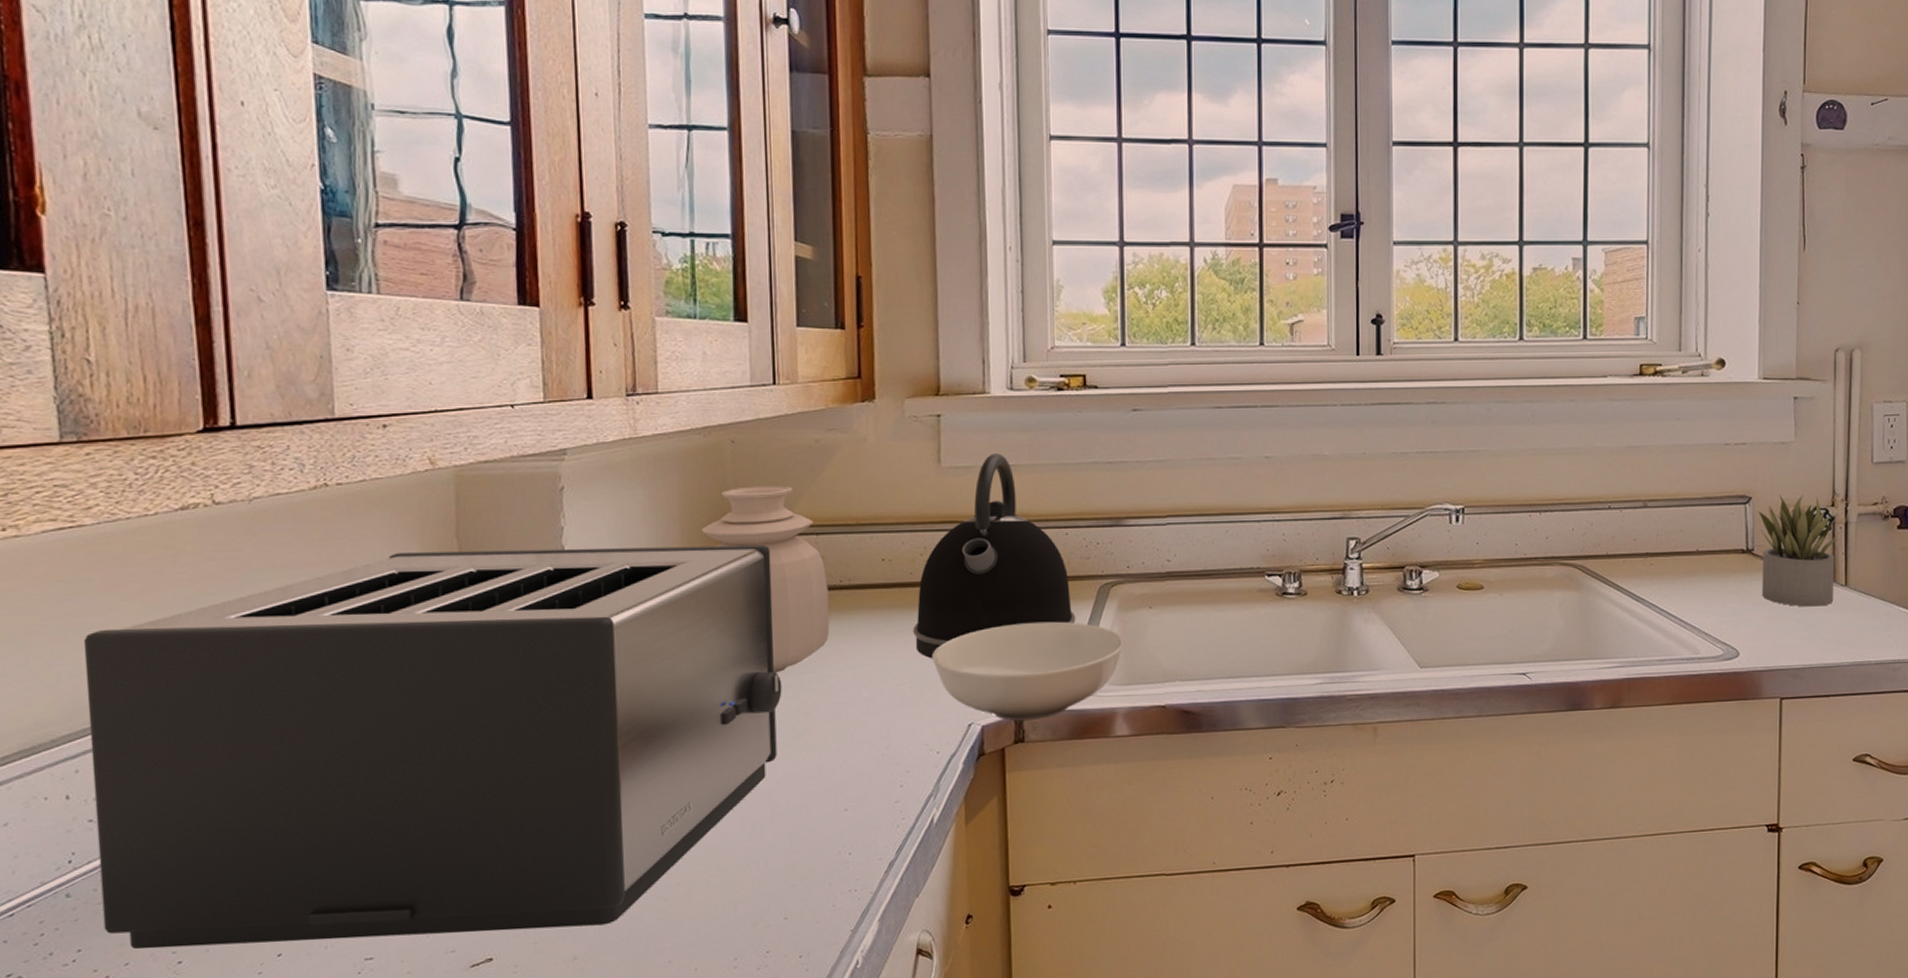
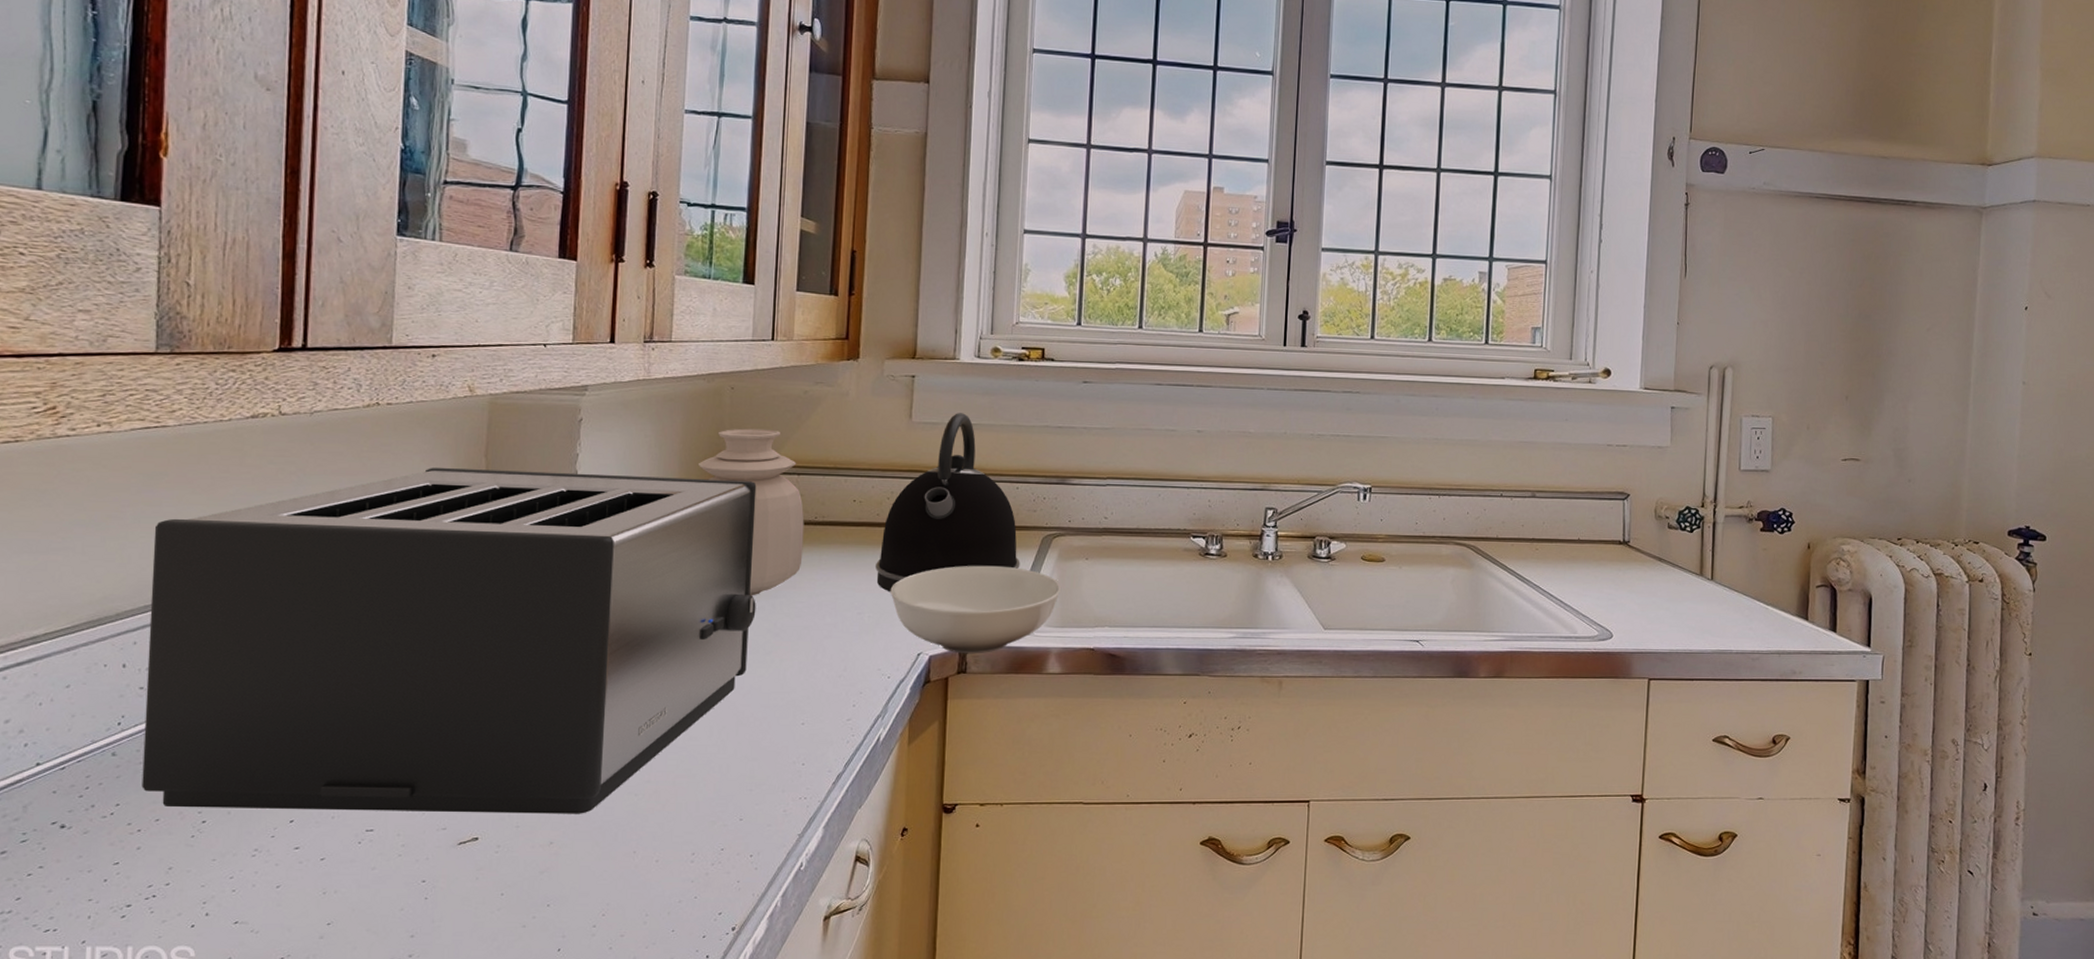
succulent plant: present [1759,494,1839,607] -> none [1635,494,1707,597]

